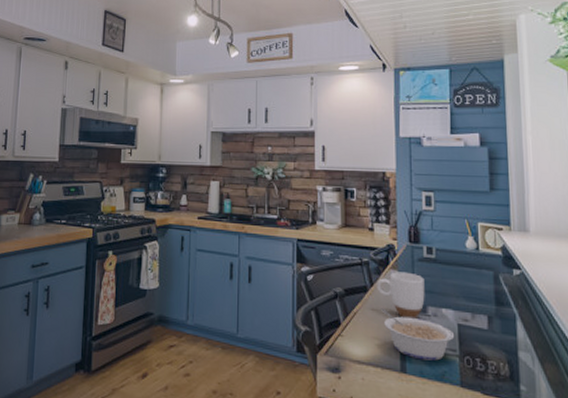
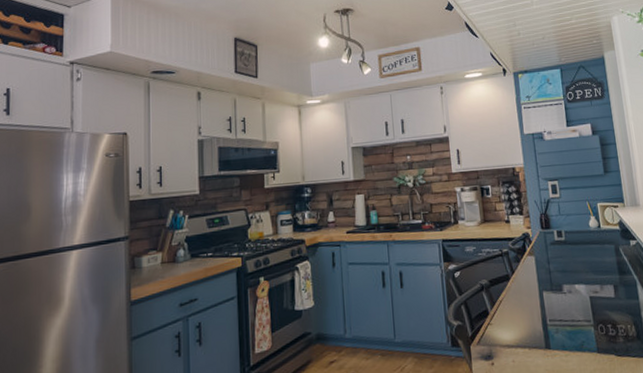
mug: present [377,272,425,319] -> none [517,256,560,299]
legume: present [380,308,455,361] -> none [522,292,588,335]

